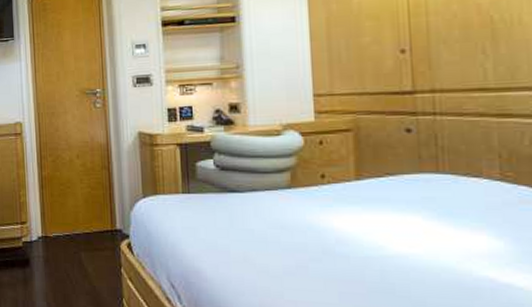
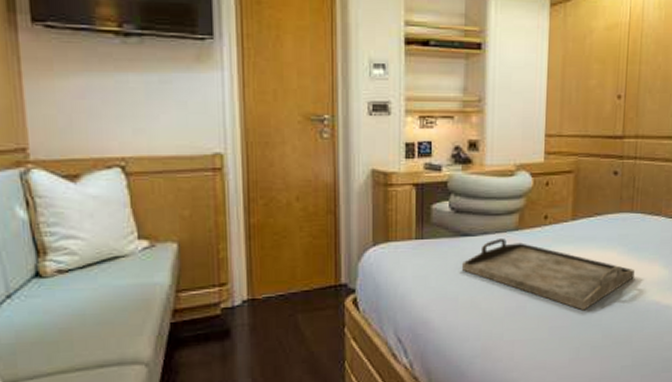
serving tray: none [230,196,451,279] -> present [461,239,635,311]

